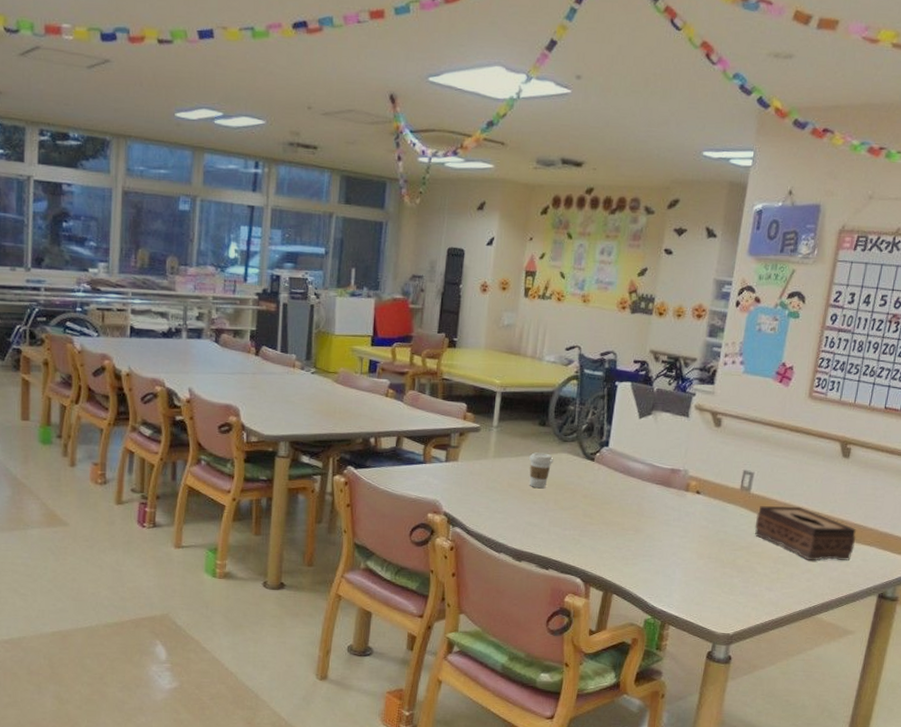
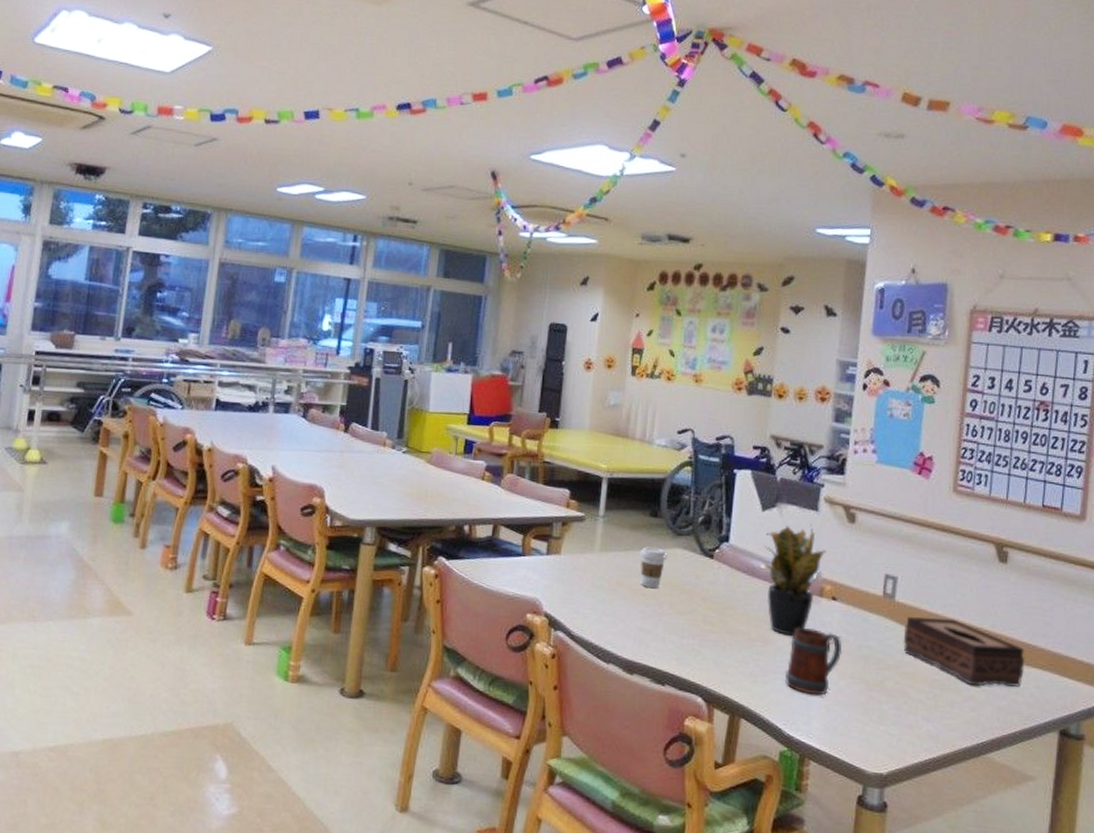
potted plant: none [636,428,694,525] -> present [761,524,826,636]
mug: none [652,518,702,573] -> present [785,628,843,696]

